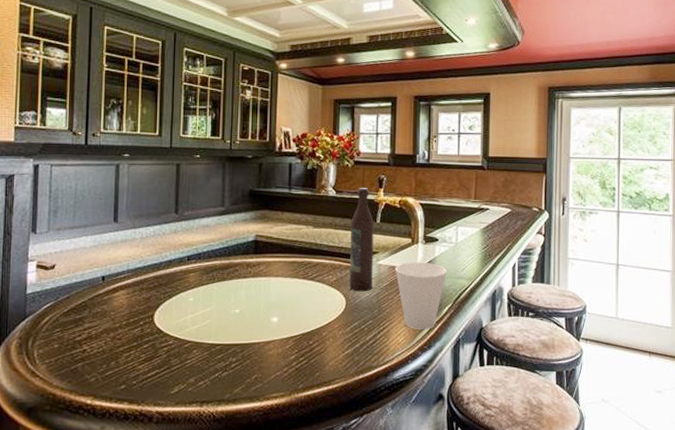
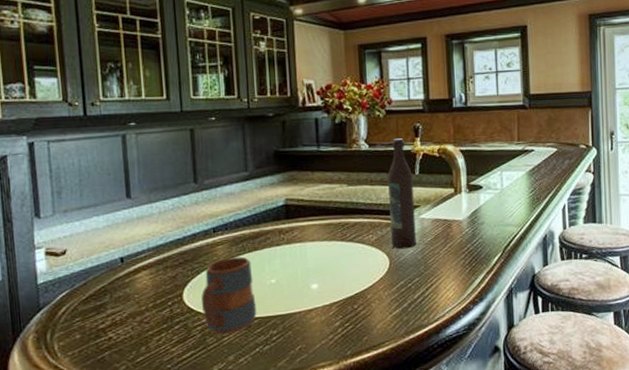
mug: none [169,285,220,357] -> present [201,256,257,335]
cup: present [395,262,448,329] -> none [438,212,495,283]

